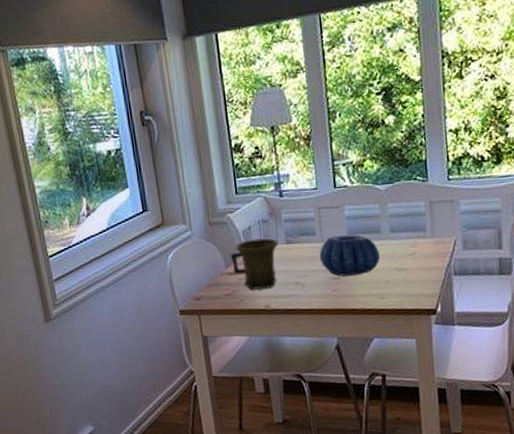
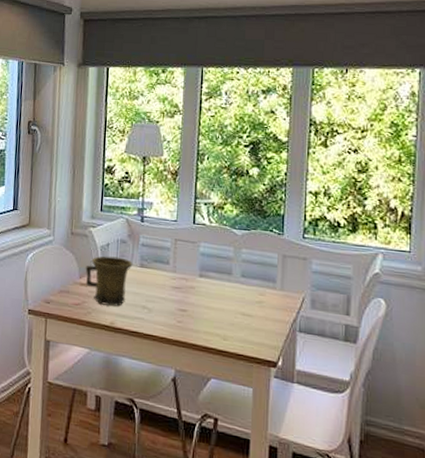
decorative bowl: present [319,234,380,276] -> none [169,268,228,312]

